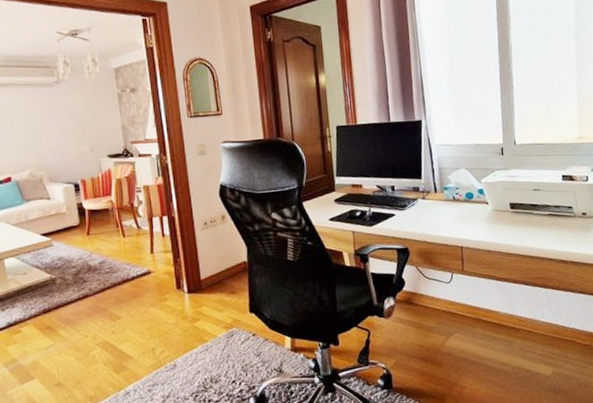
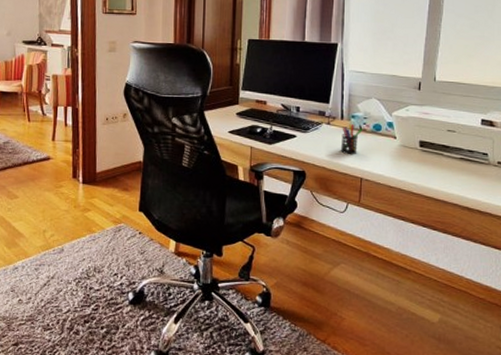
pen holder: none [437,196,457,226] -> present [340,124,363,155]

